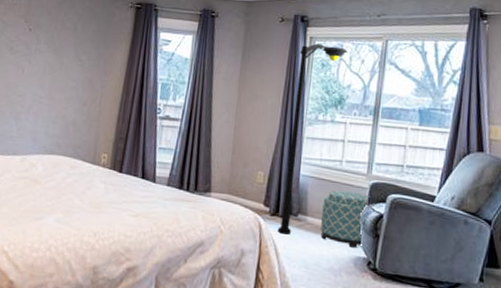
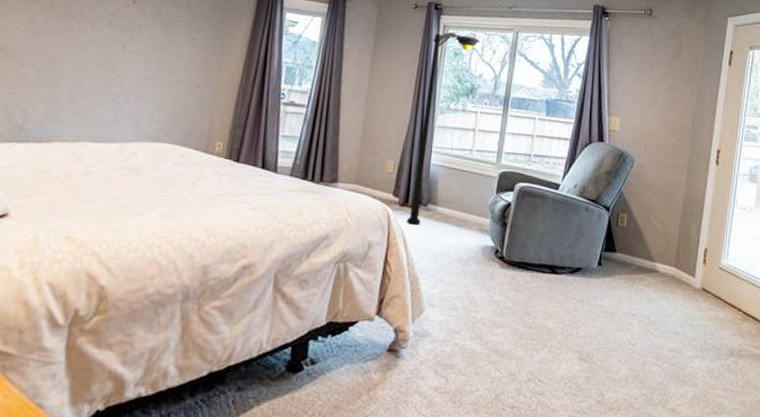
ottoman: present [321,190,370,248] -> none [450,179,499,237]

